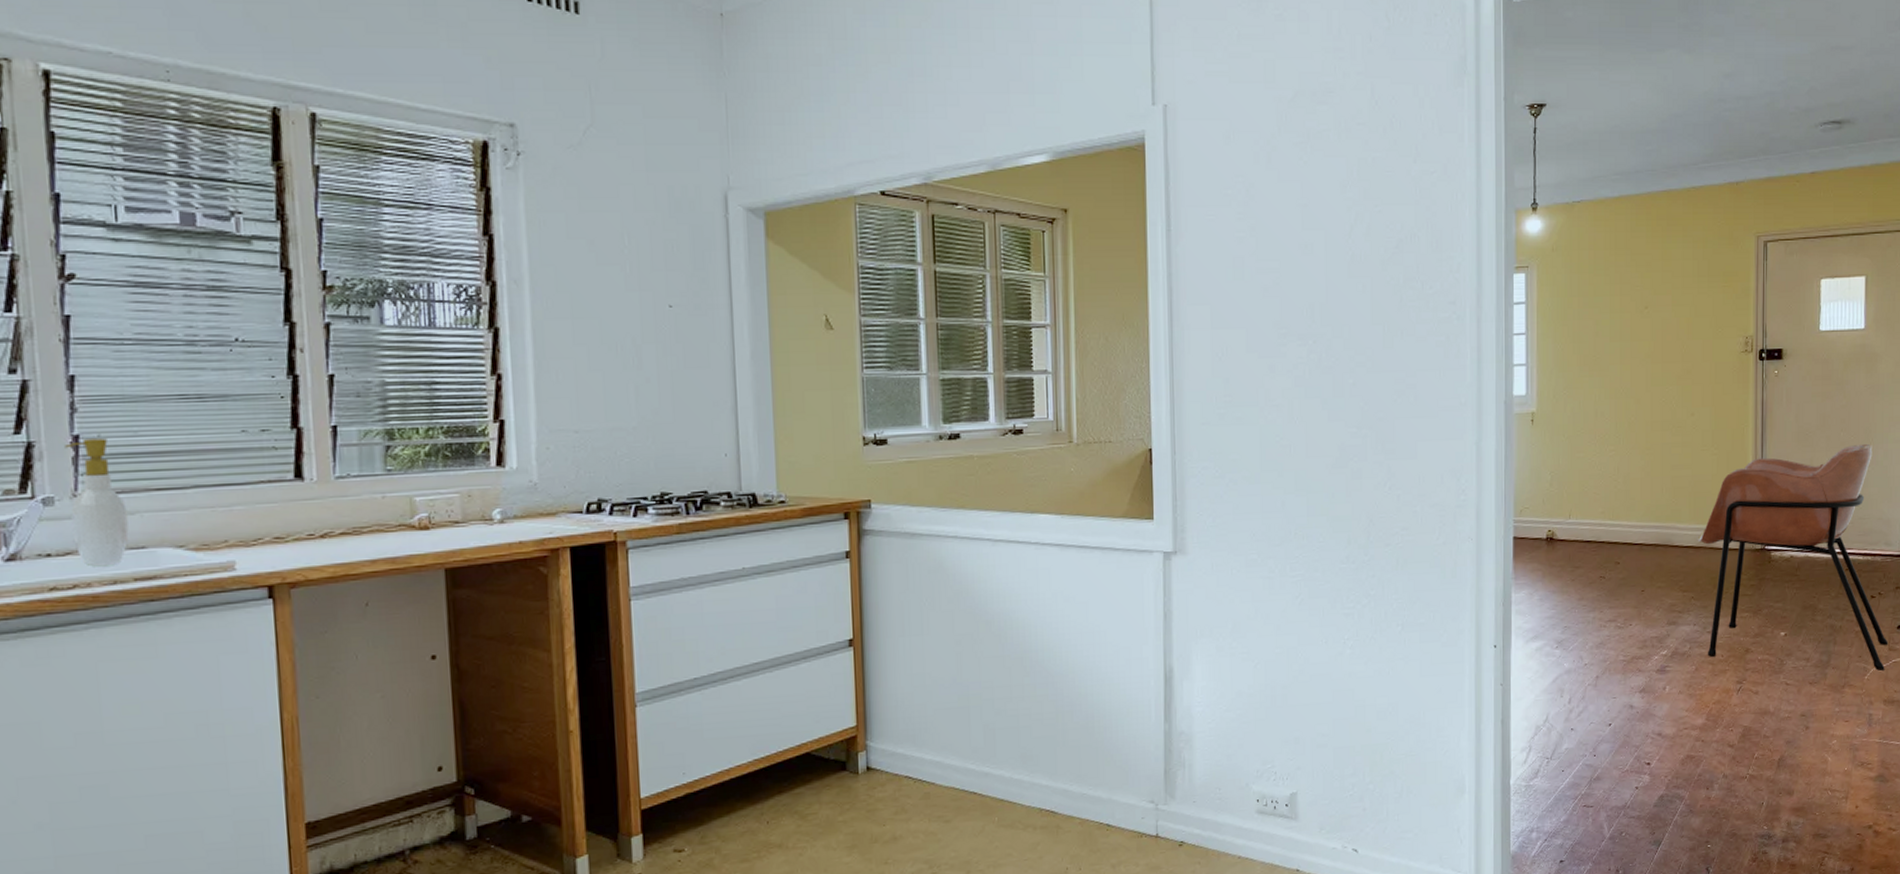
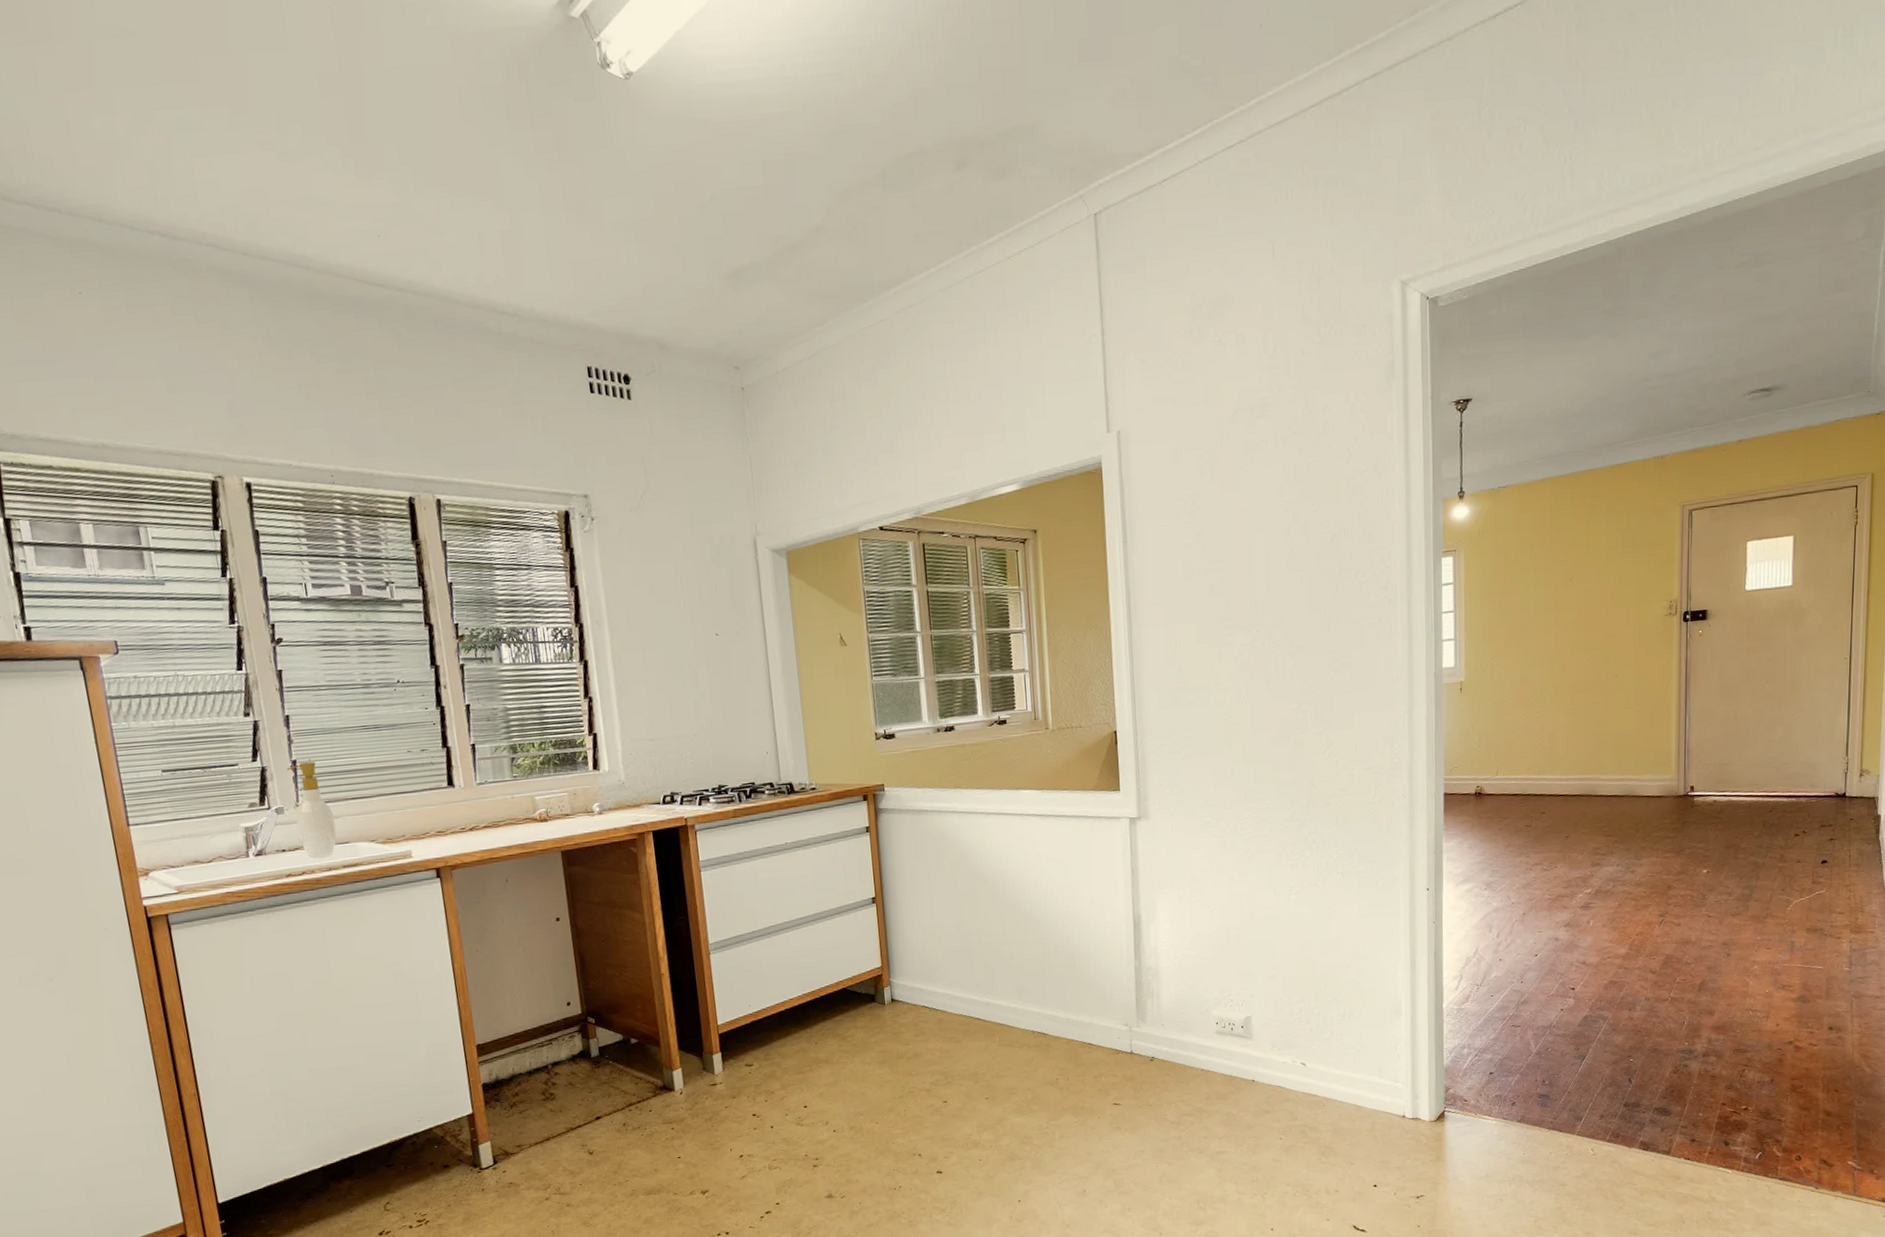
armchair: present [1697,443,1889,671] -> none [1621,693,1812,902]

